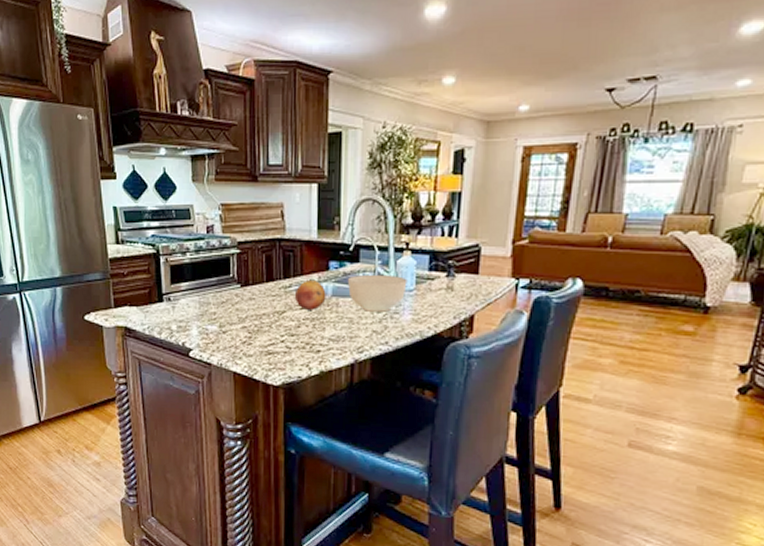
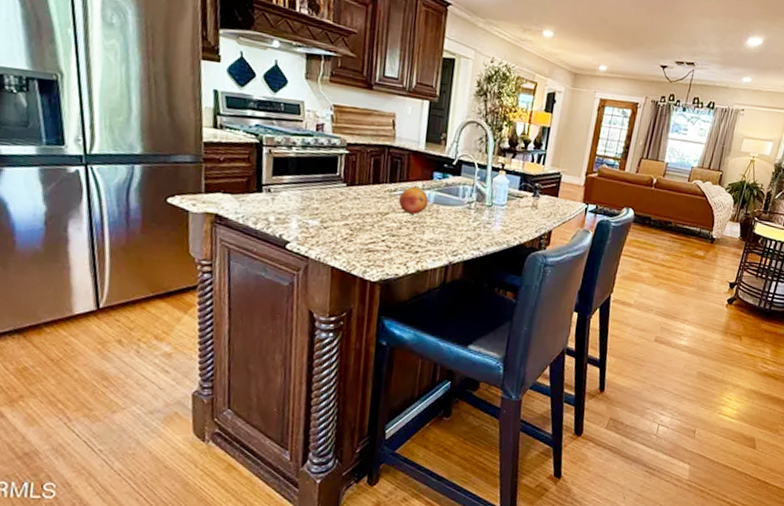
bowl: present [347,274,407,312] -> none [448,187,501,222]

